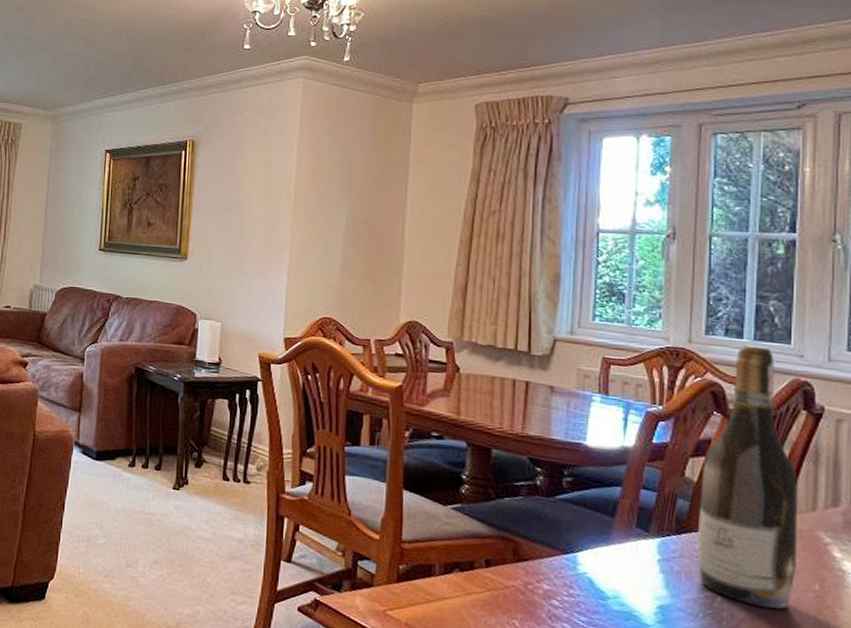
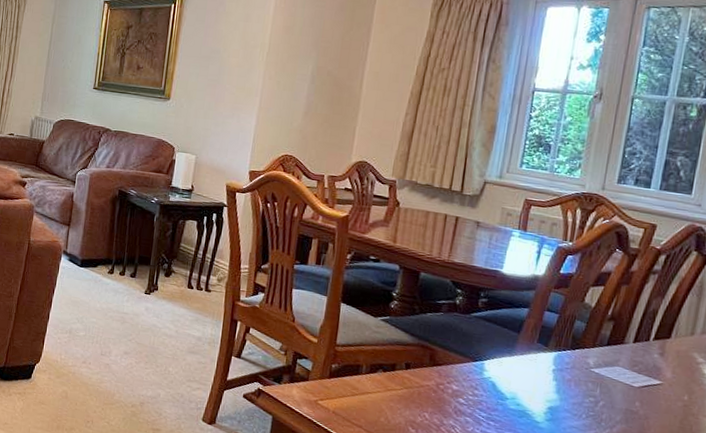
wine bottle: present [697,345,797,609] -> none [586,194,682,415]

